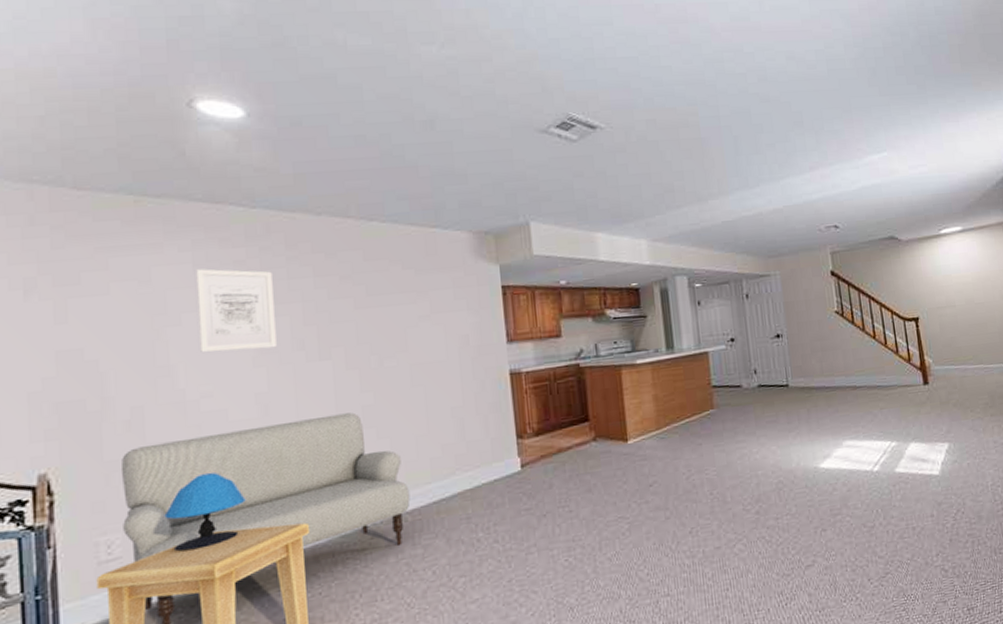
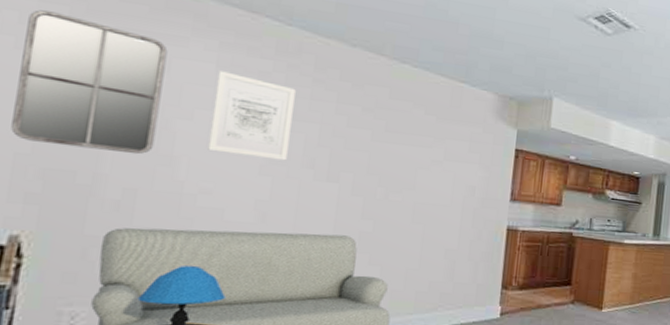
home mirror: none [16,246,151,378] -> present [11,10,168,155]

